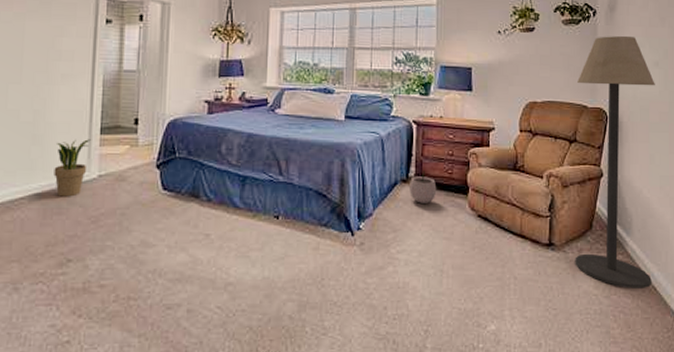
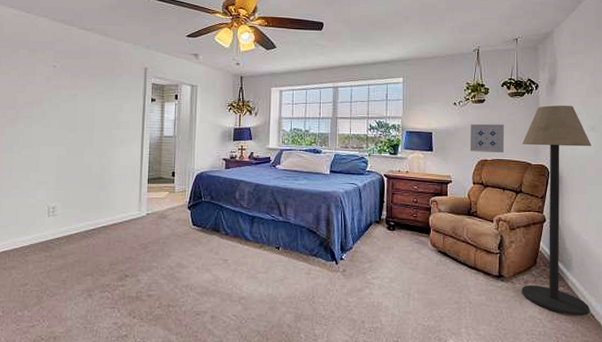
potted plant: present [54,139,92,197] -> none [115,187,142,229]
plant pot: present [409,171,437,203] -> none [382,214,404,240]
wall art: none [516,57,557,93] -> present [470,123,505,153]

